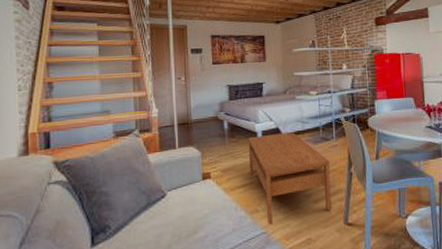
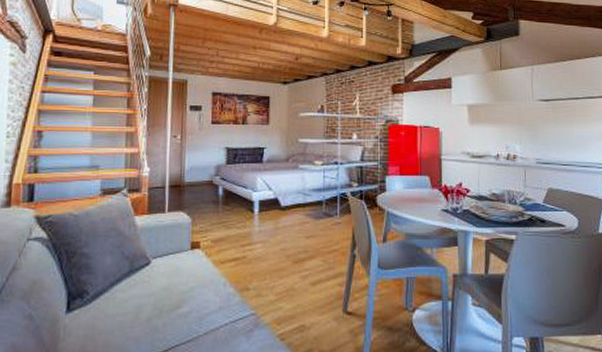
coffee table: present [248,131,332,225] -> none [242,203,332,306]

